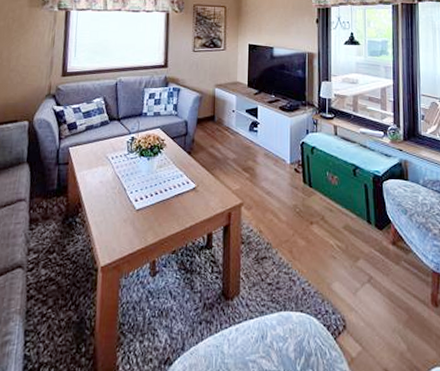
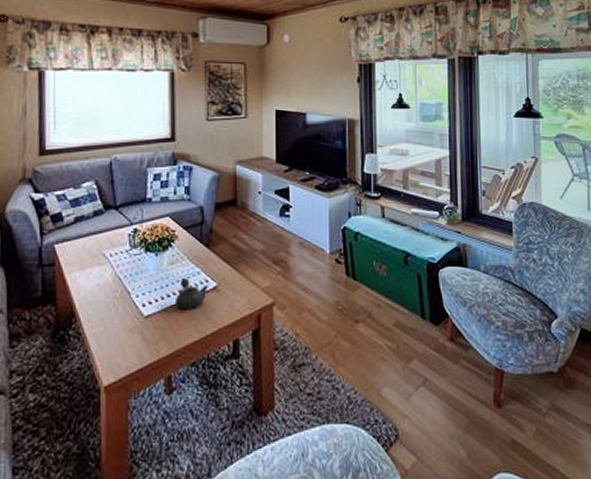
teapot: none [161,179,189,205] -> present [174,278,208,309]

